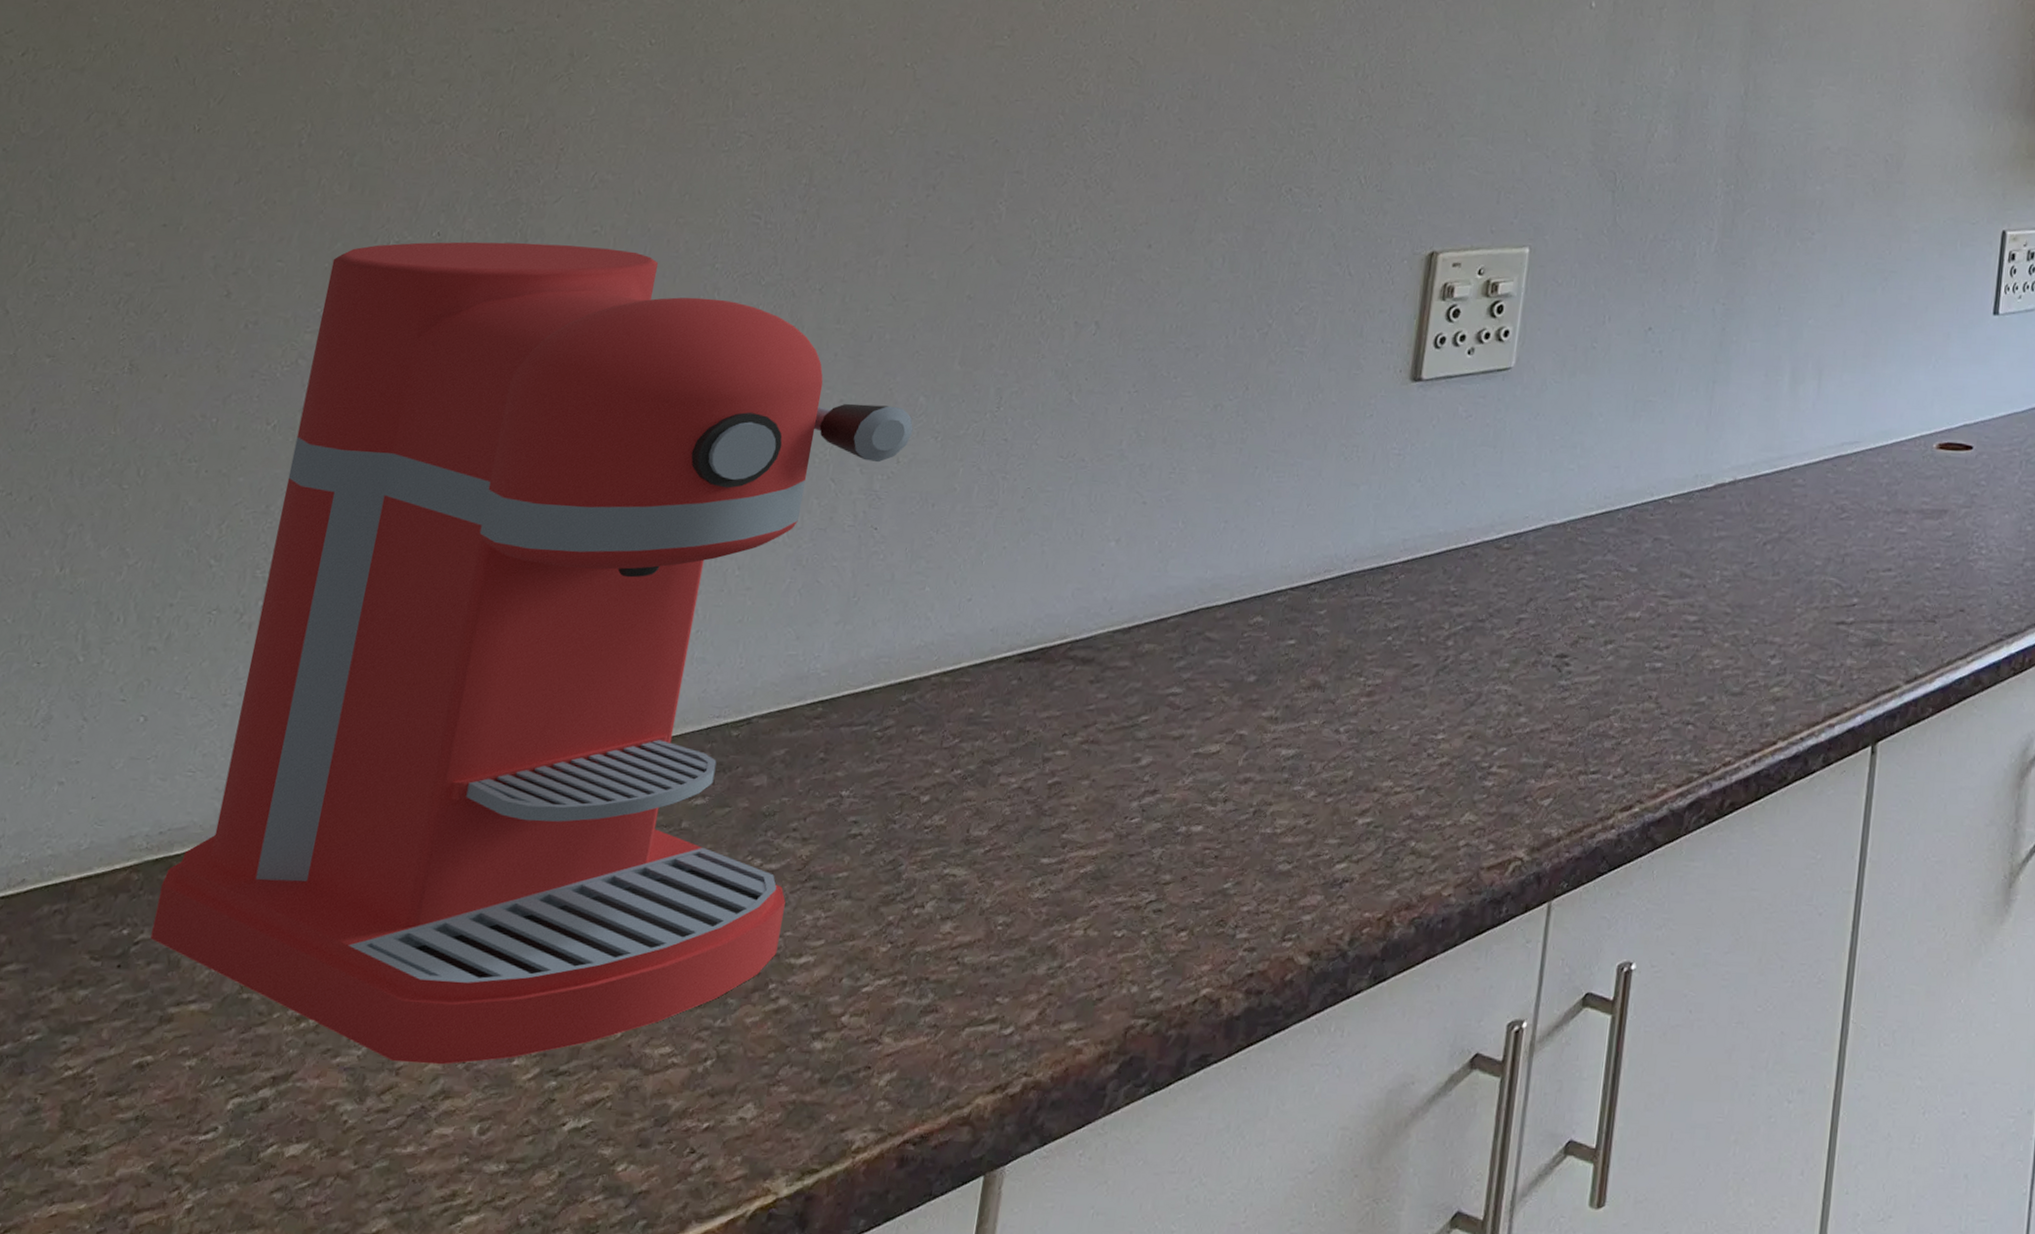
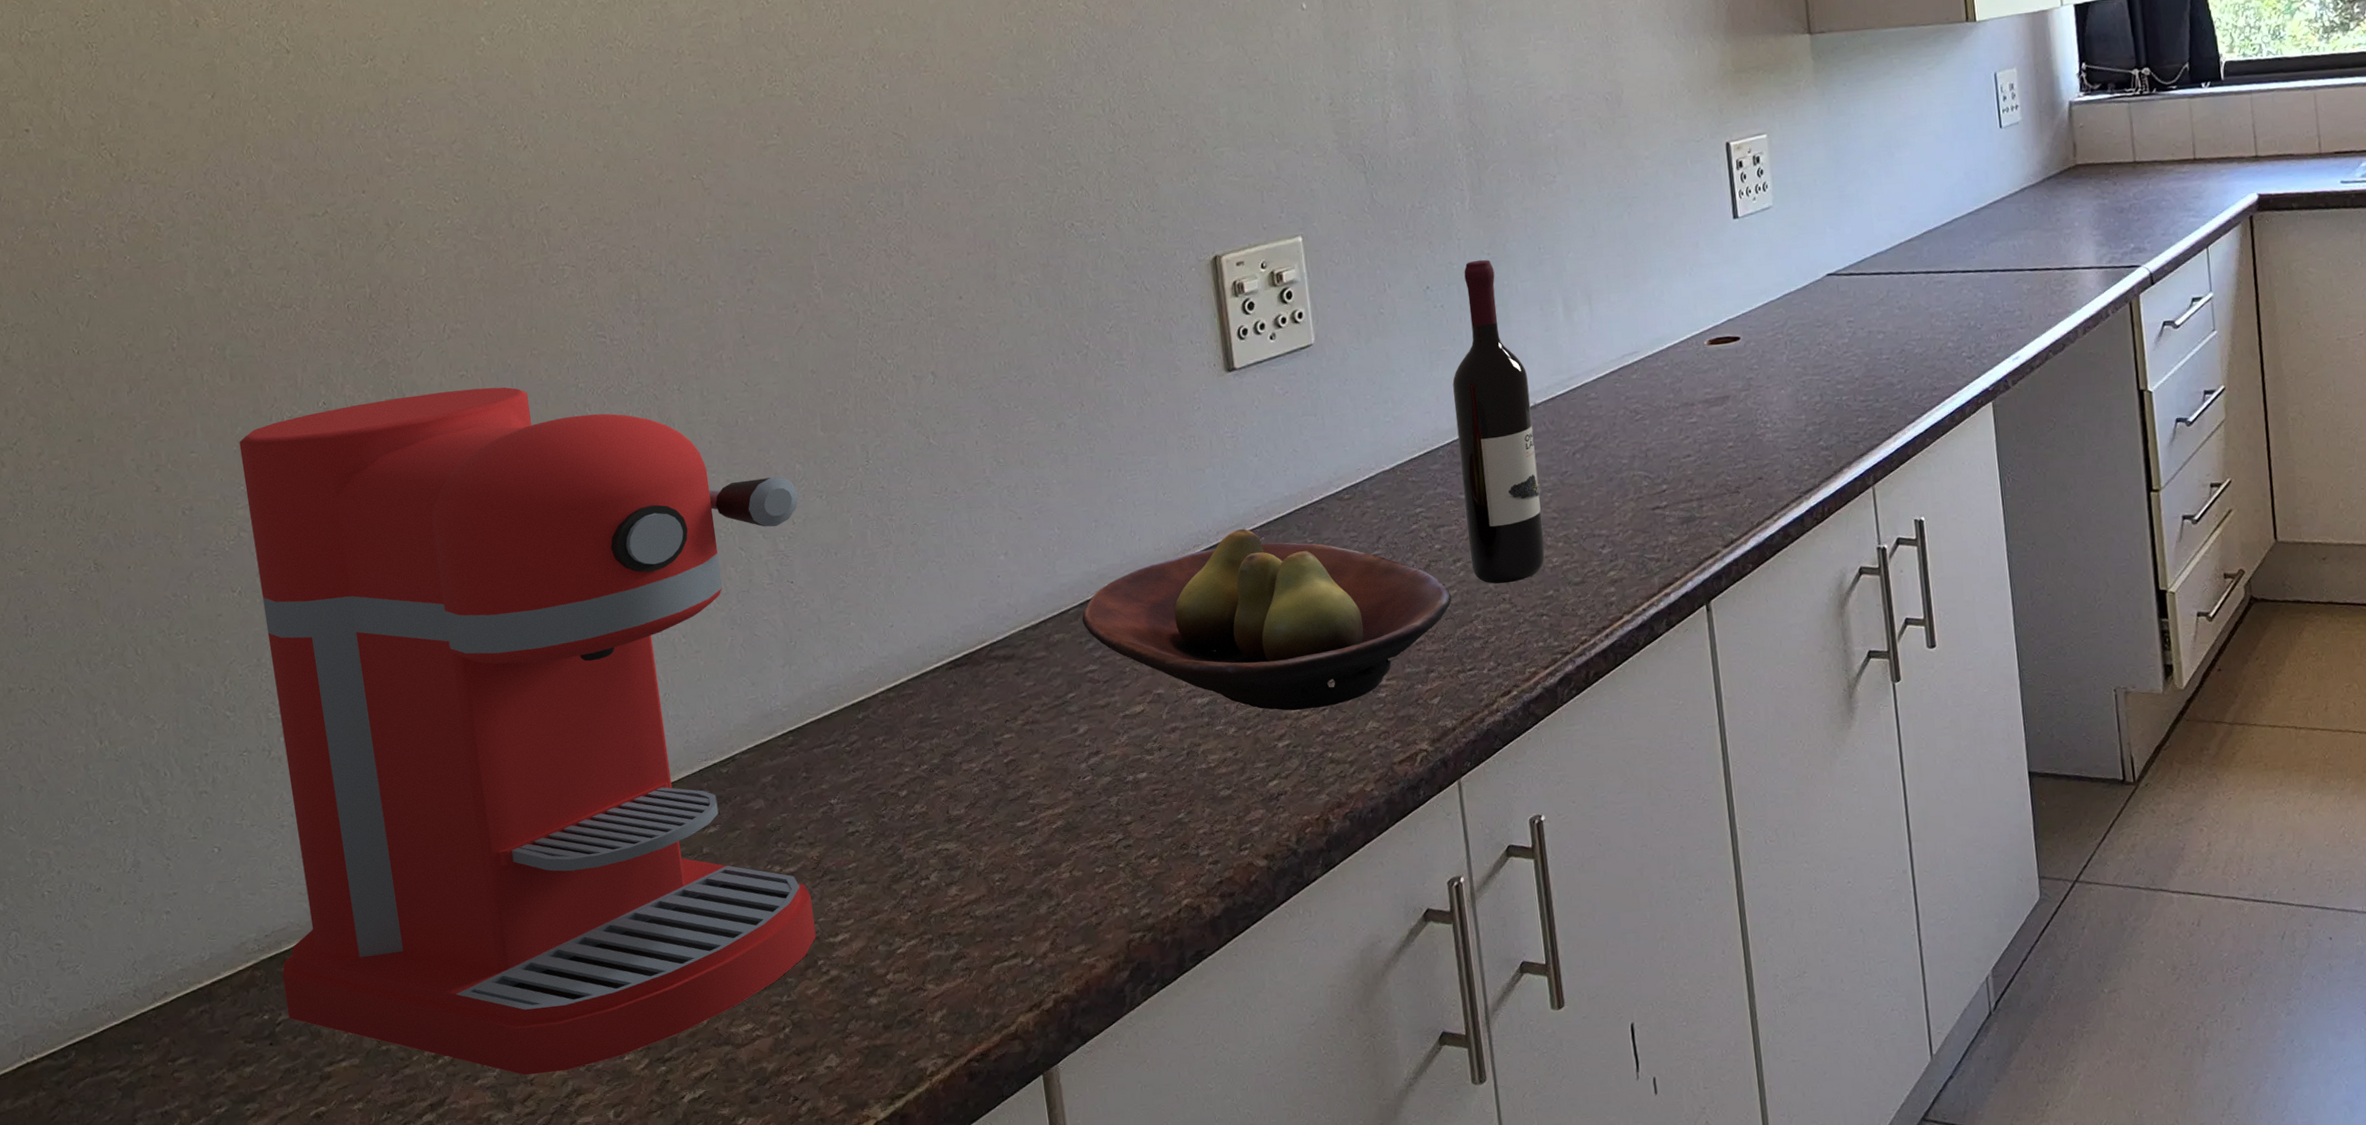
fruit bowl: none [1179,561,1594,786] -> present [1082,529,1452,711]
wine bottle: none [1623,309,1735,679] -> present [1452,260,1545,584]

